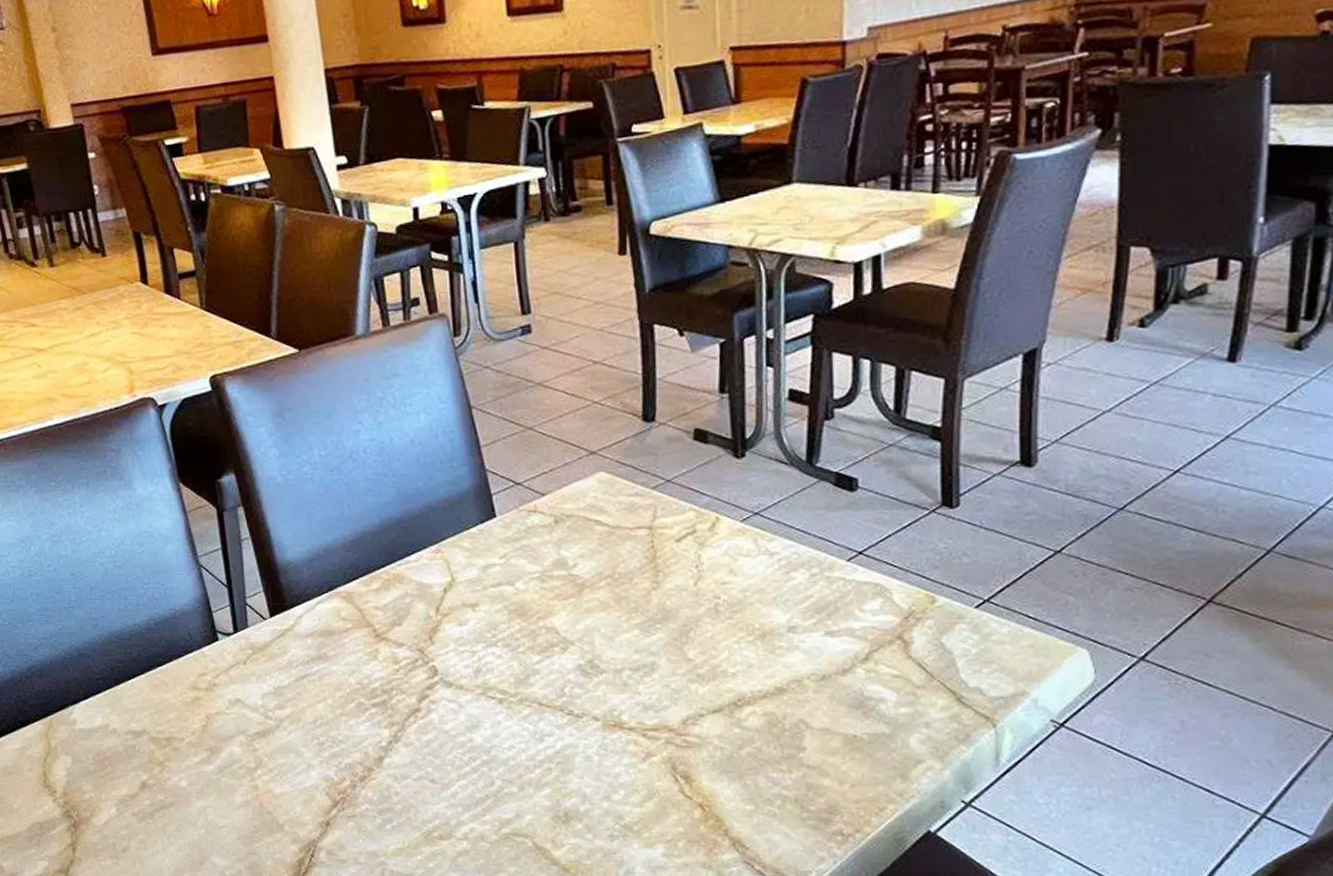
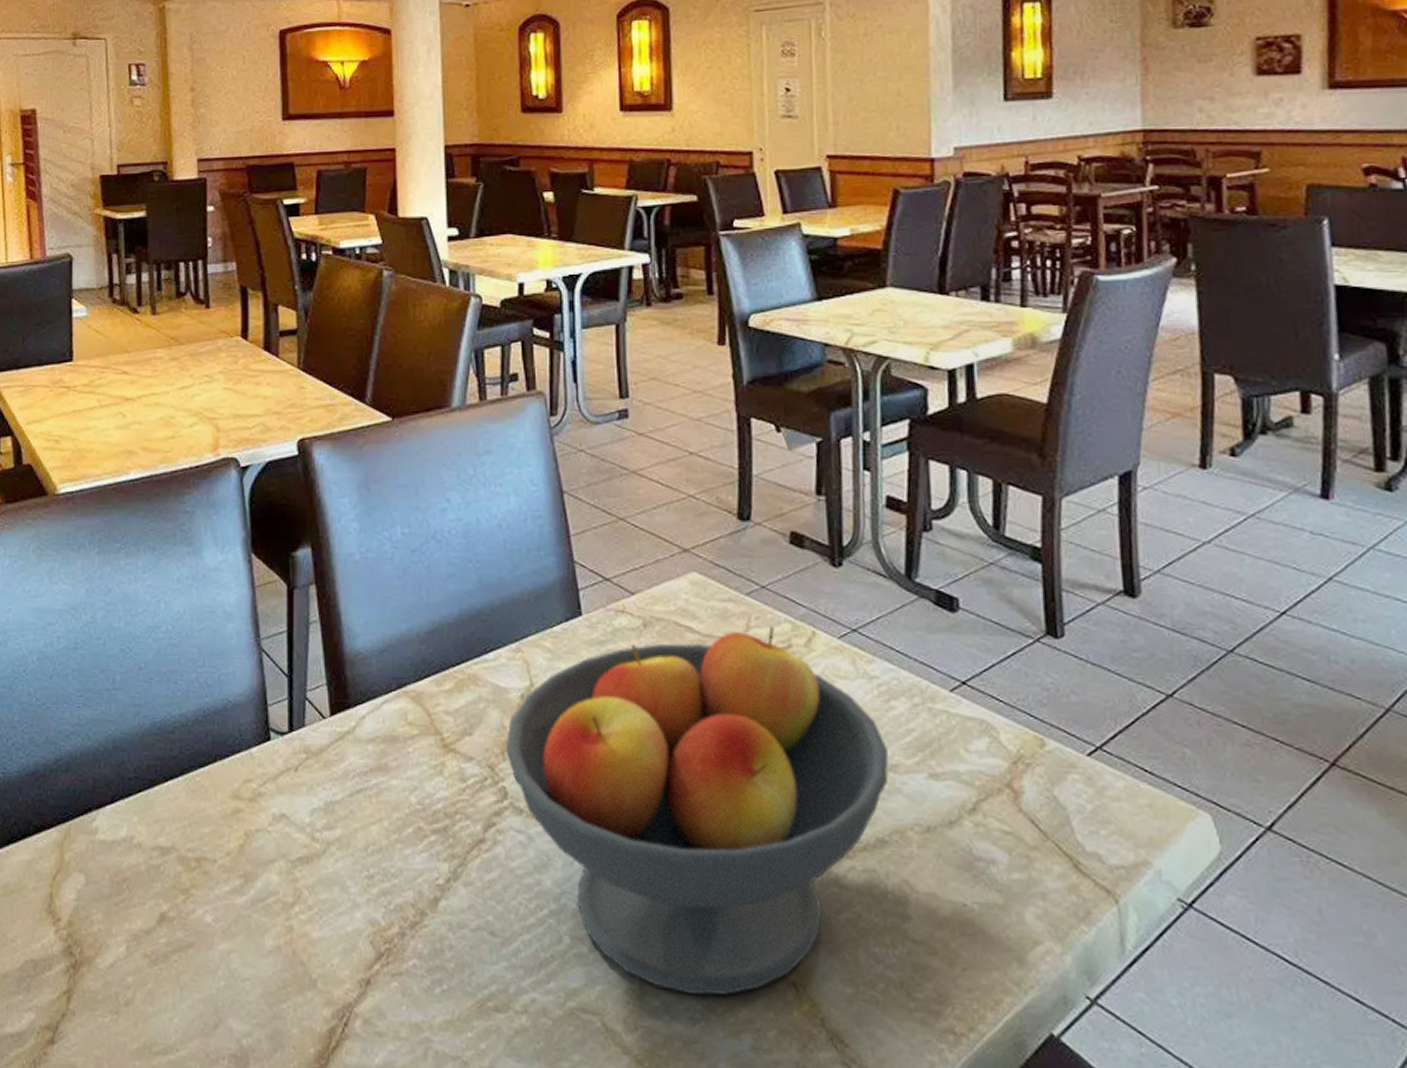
fruit bowl: none [432,514,788,818] -> present [505,625,889,996]

